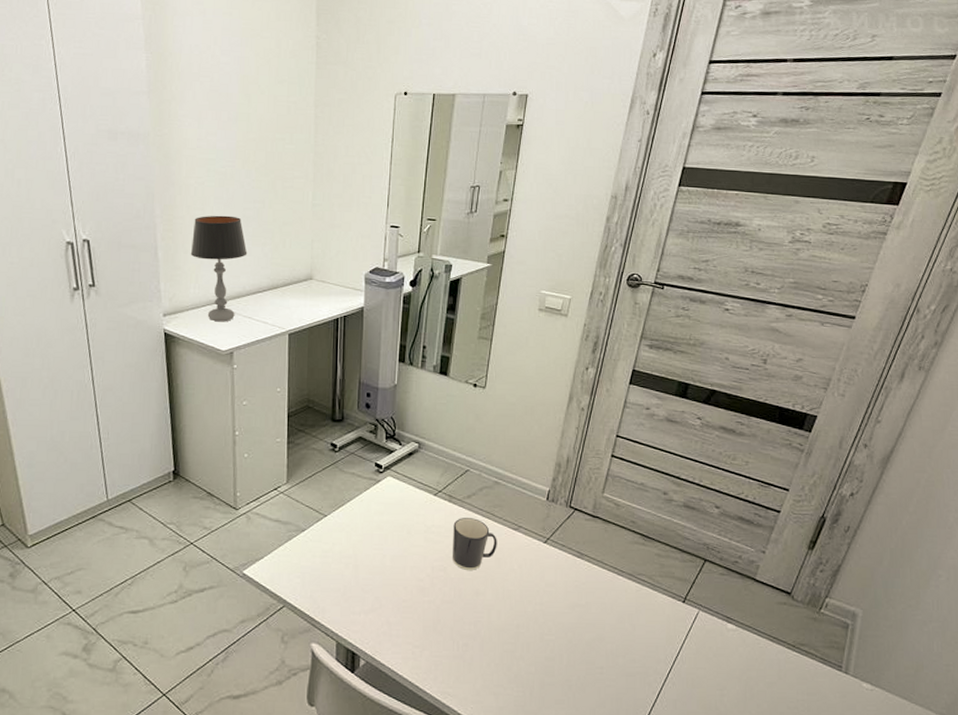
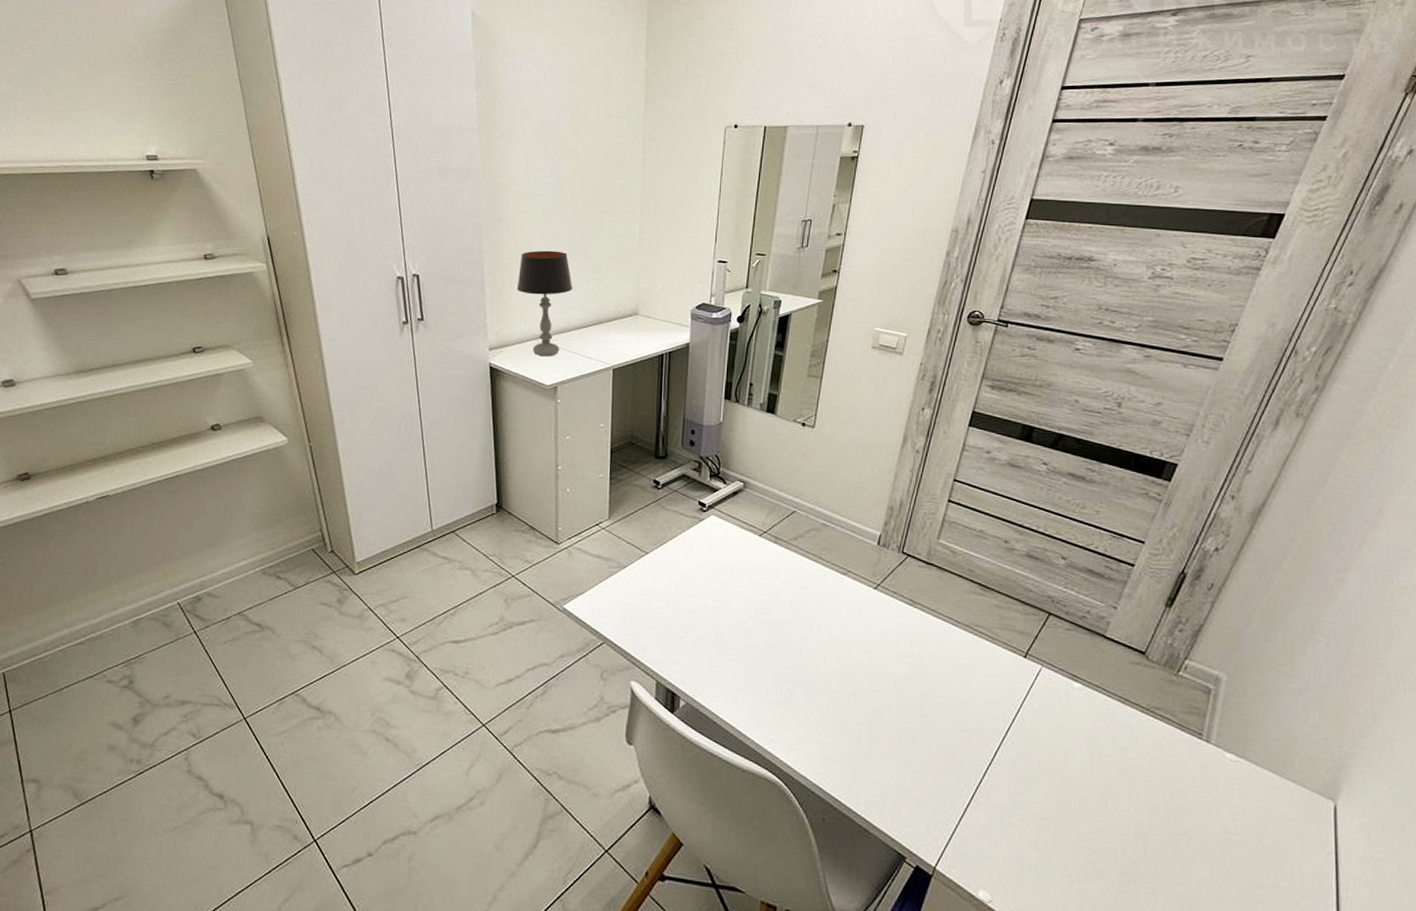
mug: present [452,518,497,570] -> none [776,560,824,614]

